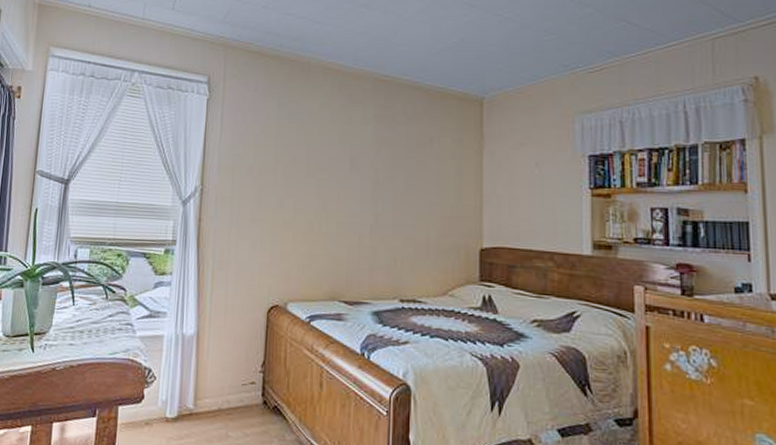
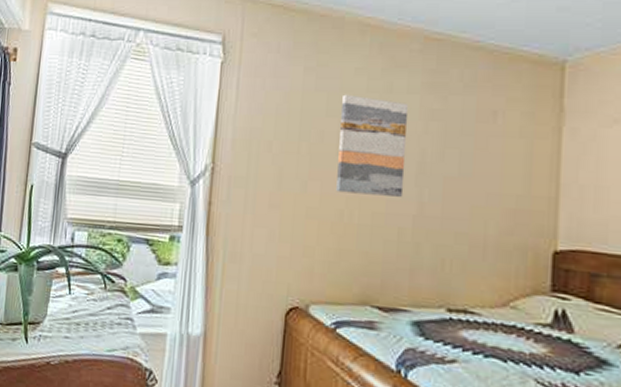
wall art: none [307,125,364,209] -> present [336,94,409,197]

